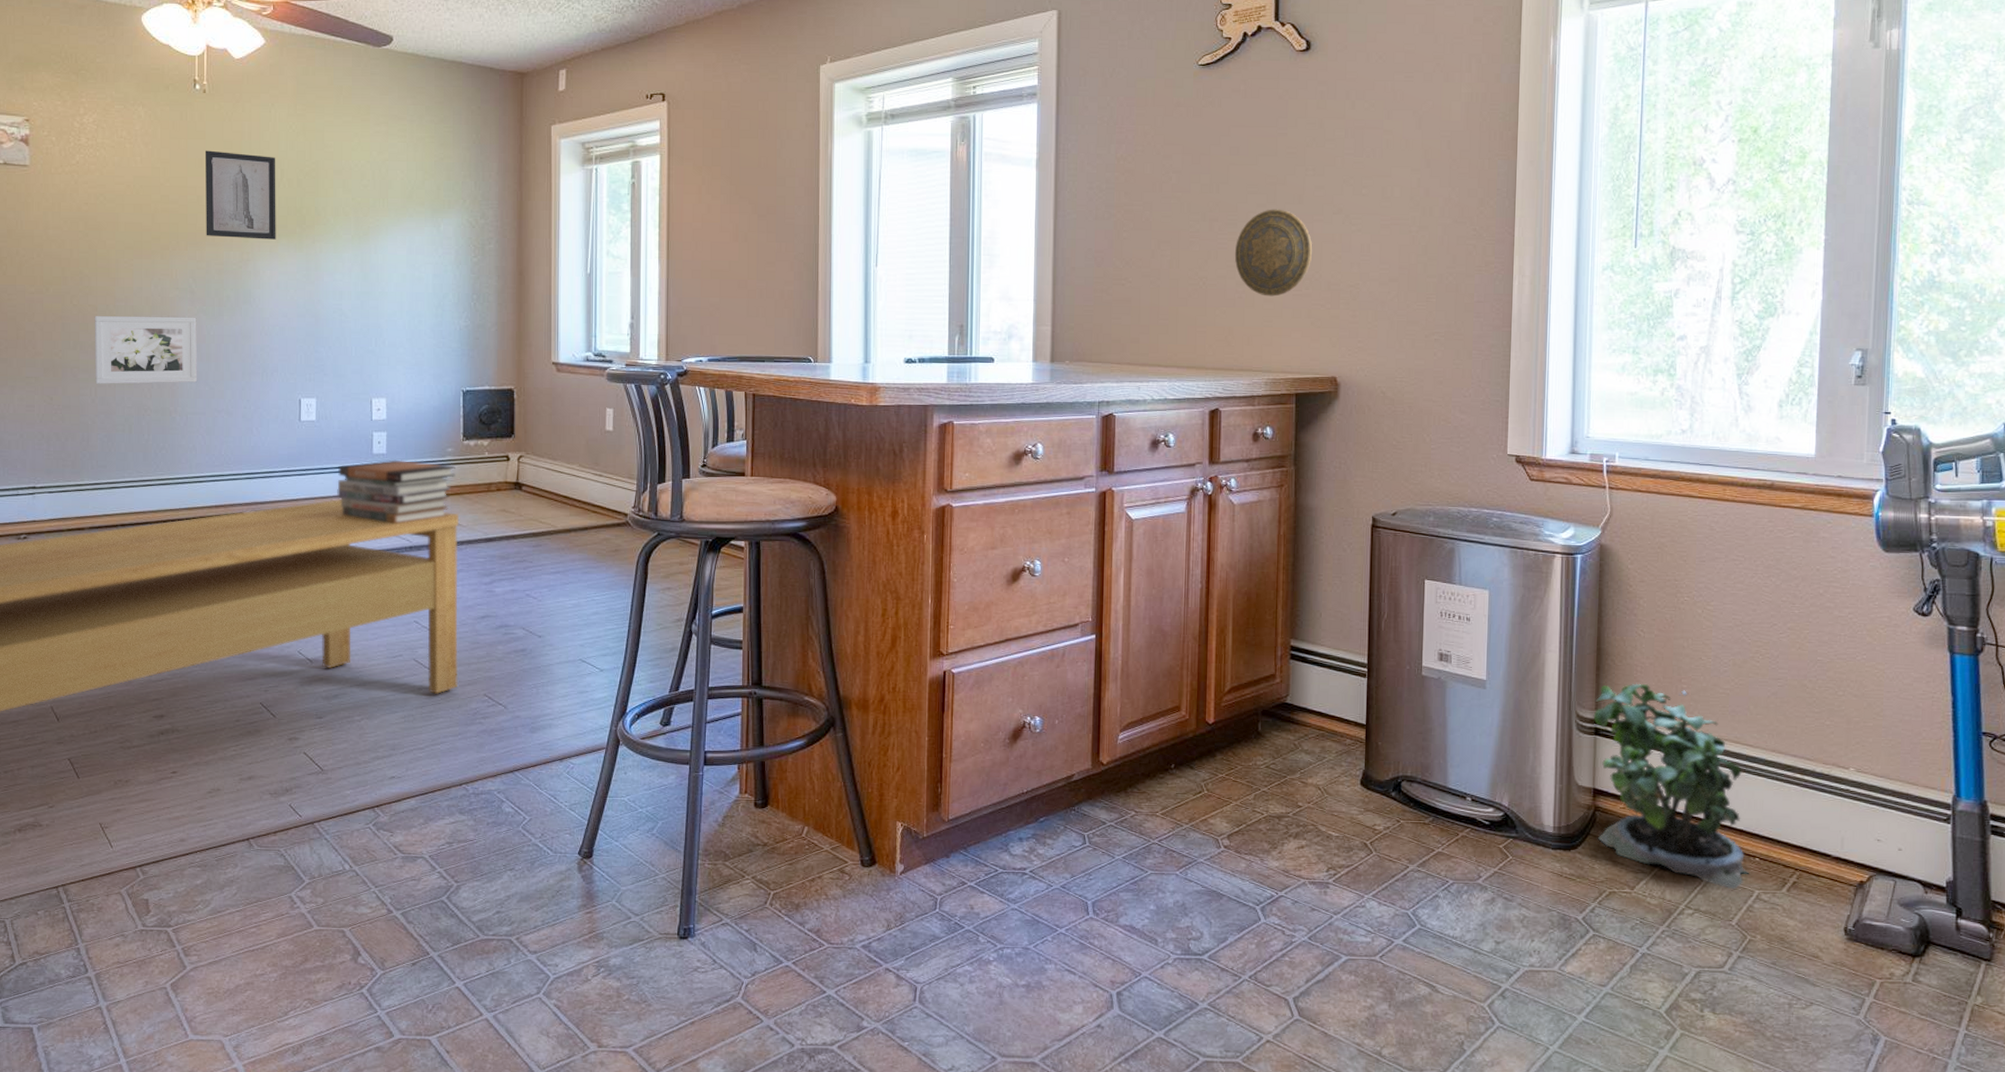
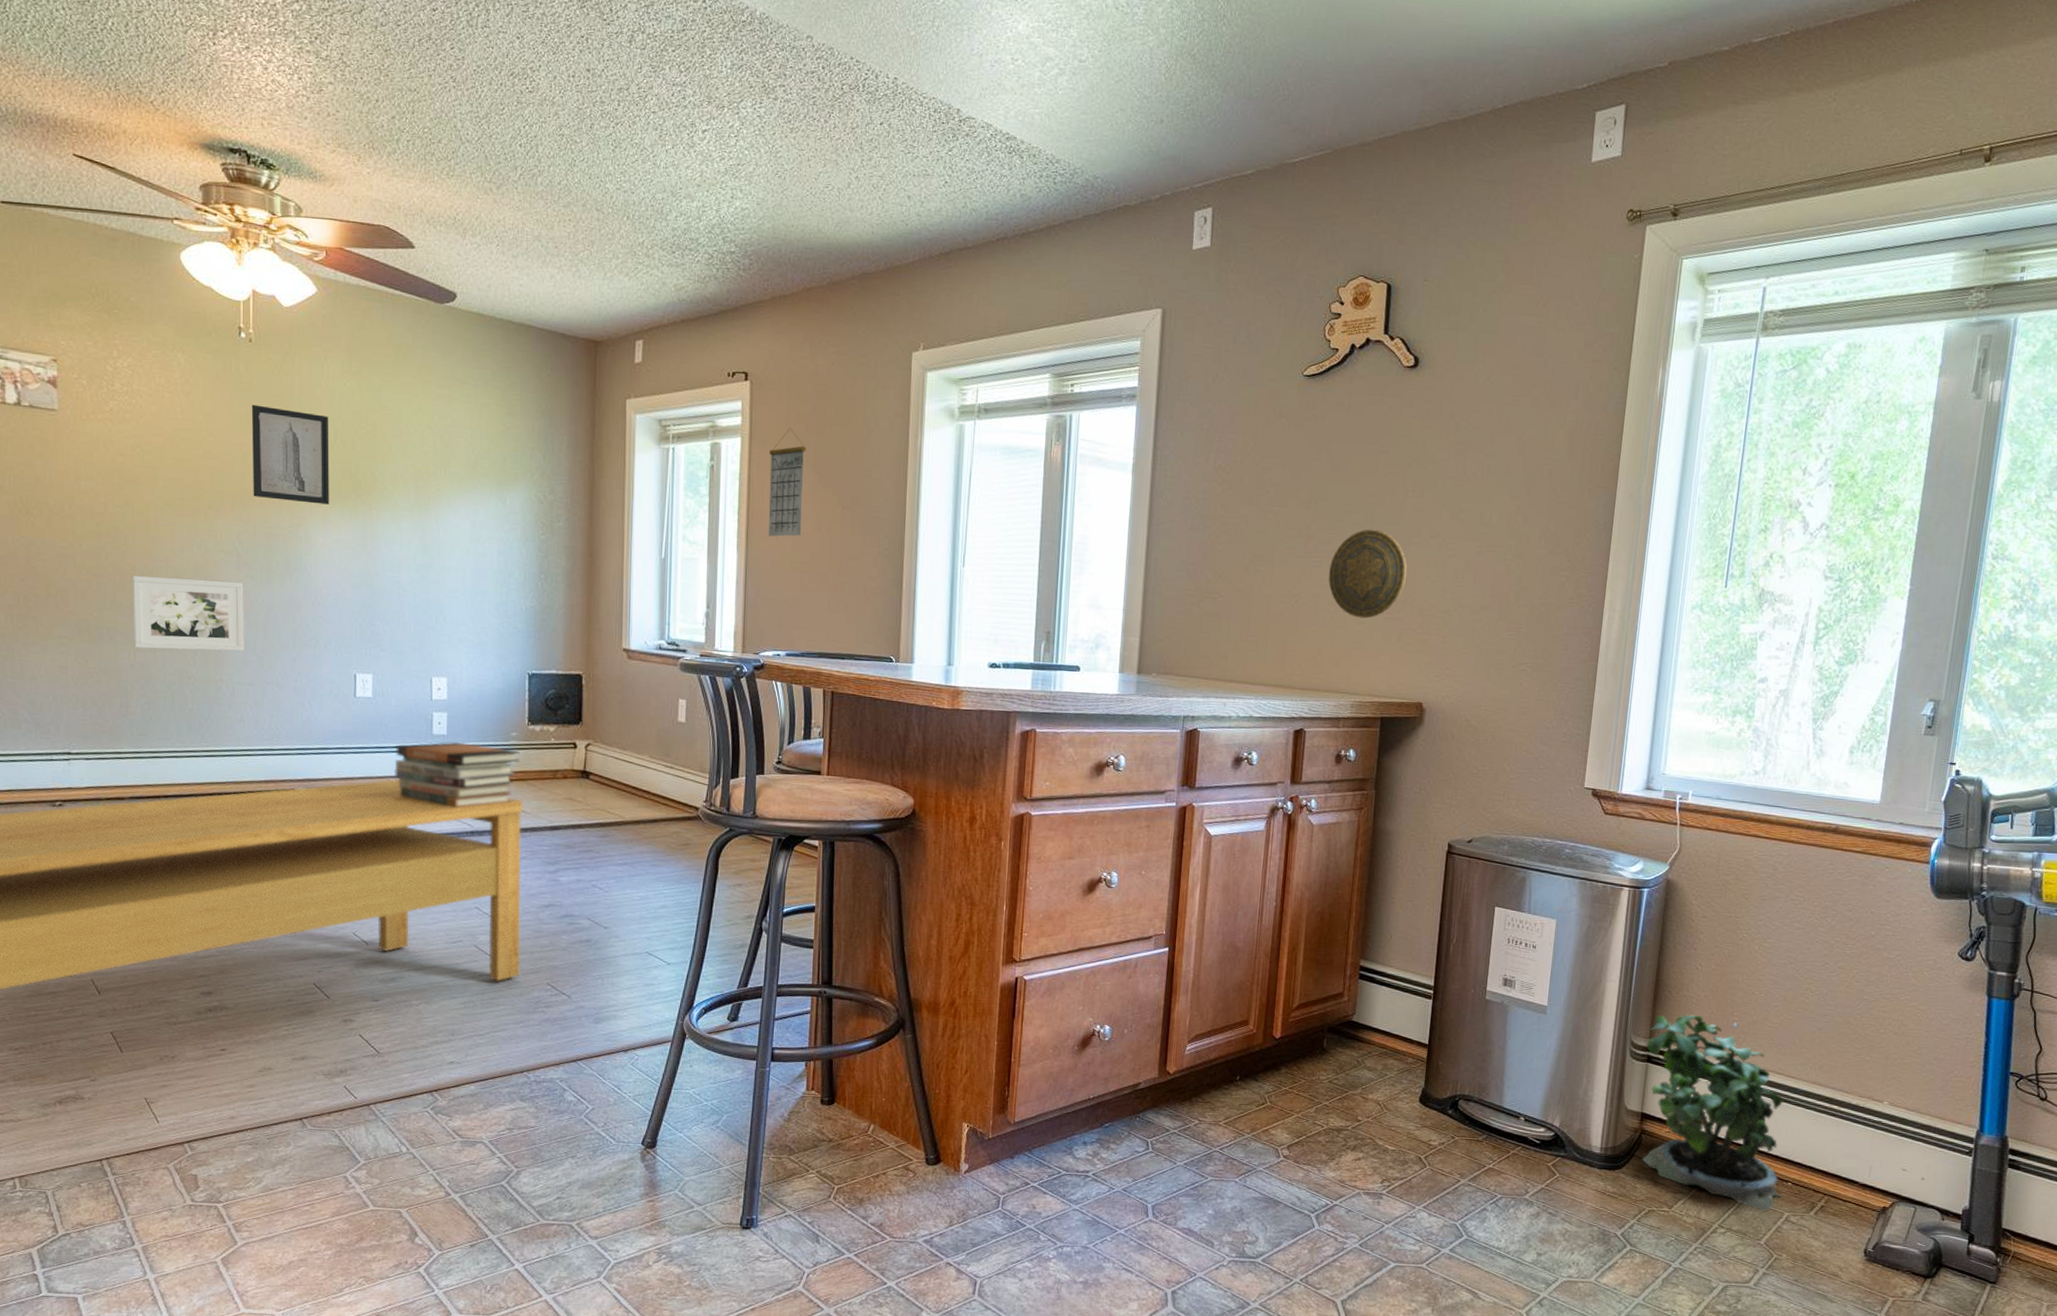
calendar: none [687,143,722,247] -> present [768,427,806,537]

